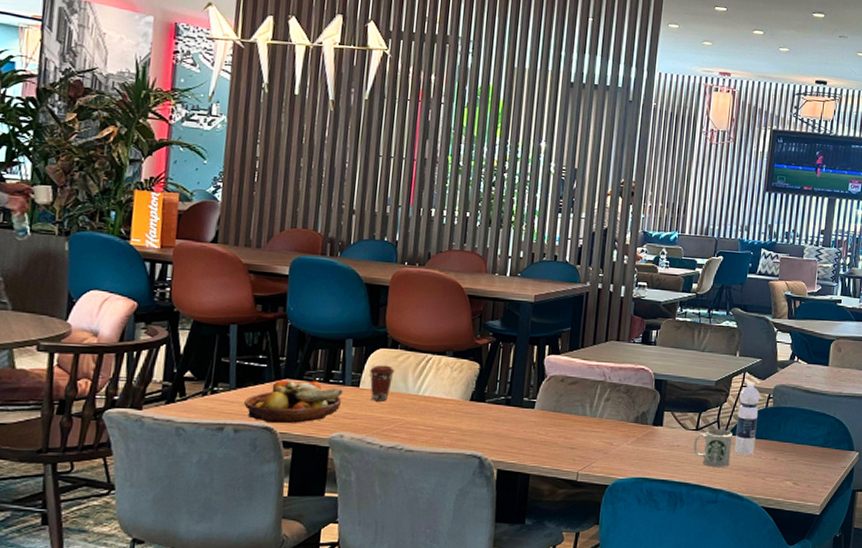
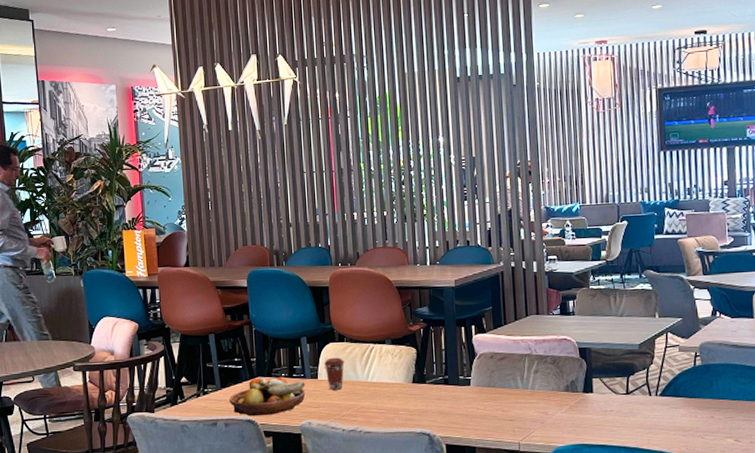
mug: present [693,429,733,467] -> none [626,391,666,429]
water bottle: present [734,381,760,455] -> none [665,341,689,415]

